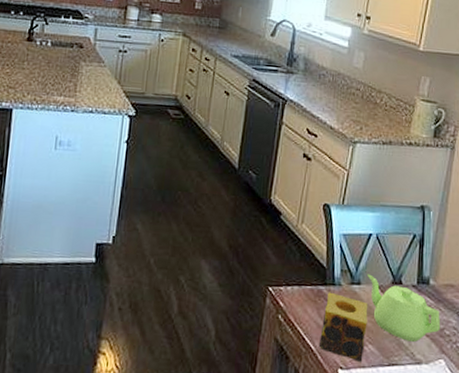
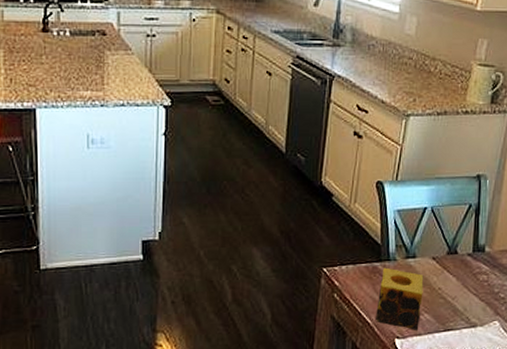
teapot: present [367,274,441,342] -> none [423,247,496,307]

